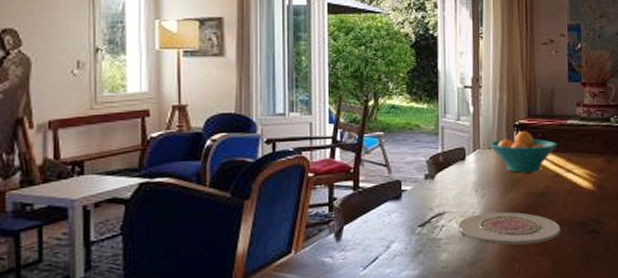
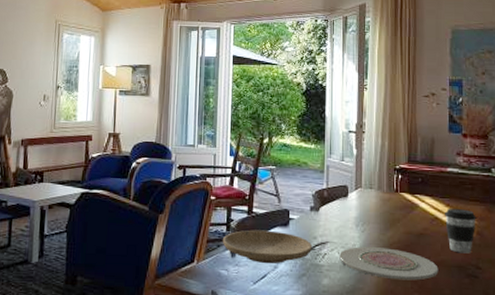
plate: none [324,206,429,245] -> present [222,229,313,264]
fruit bowl: present [489,131,557,173] -> none [371,175,437,214]
coffee cup: none [566,162,597,209] -> present [445,208,476,254]

